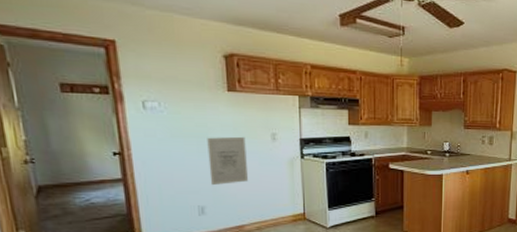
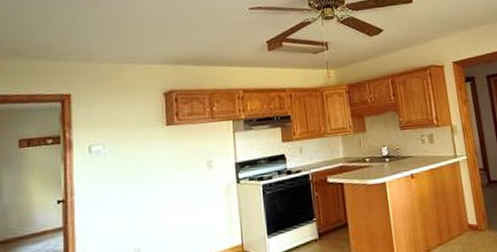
wall art: present [207,136,248,186] -> none [146,168,184,225]

